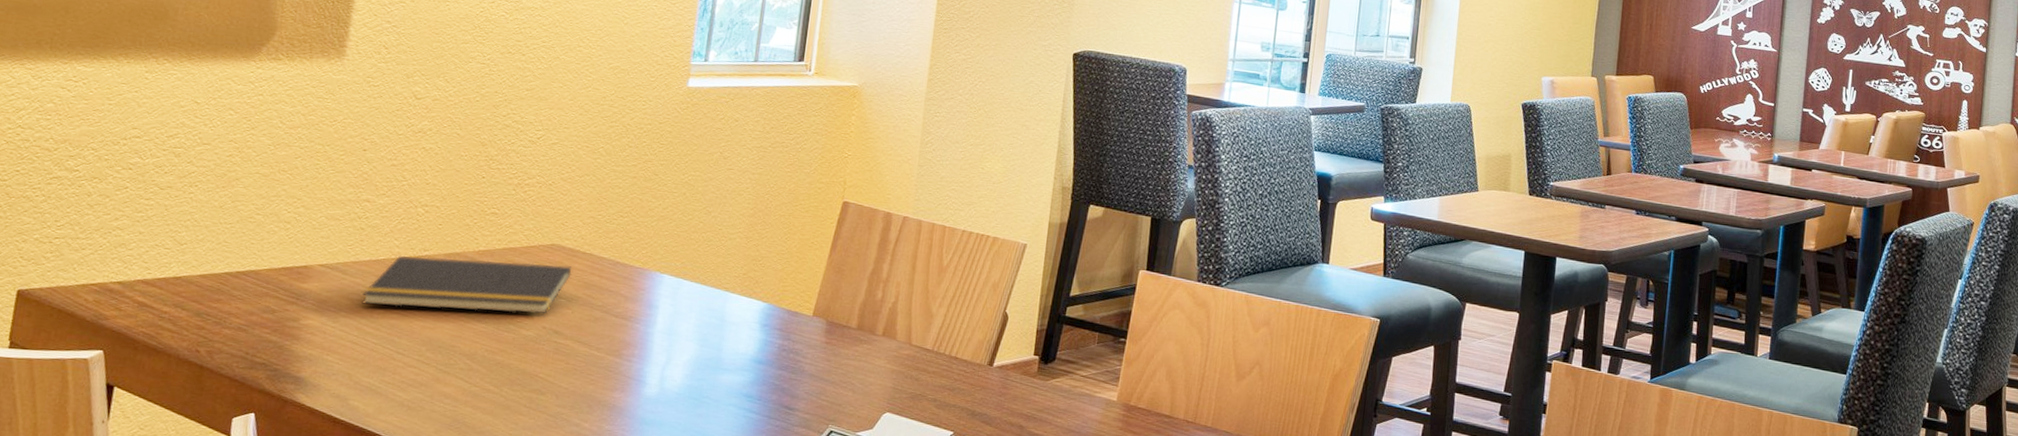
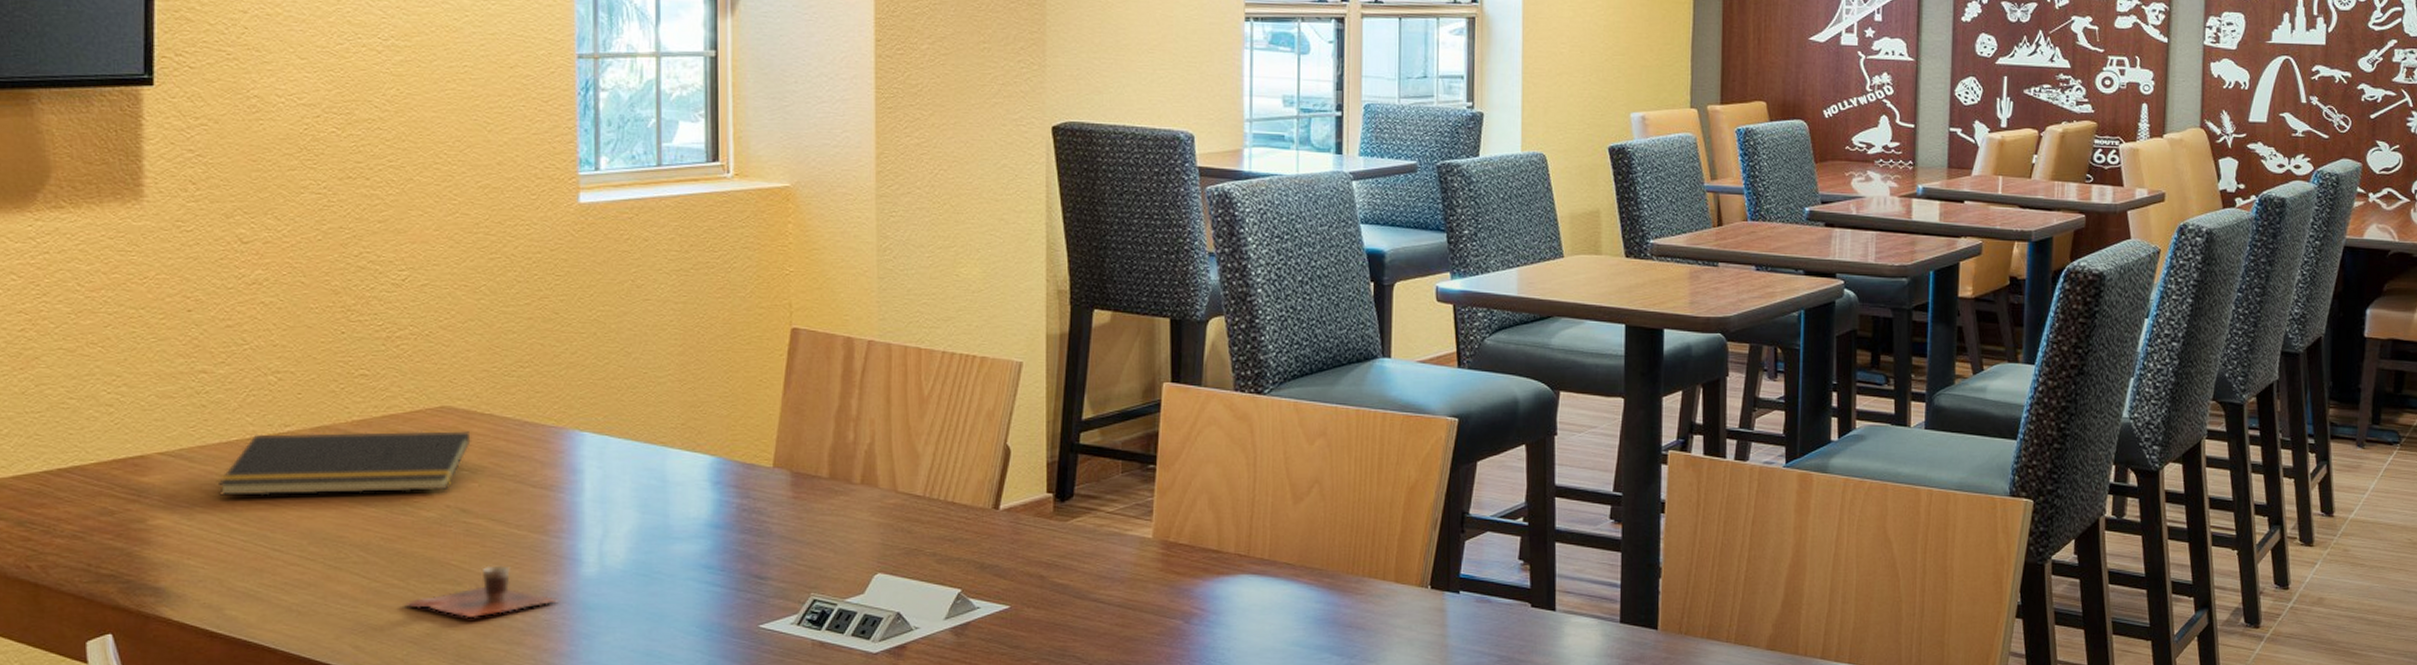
cup: none [494,380,622,424] -> present [403,565,559,619]

